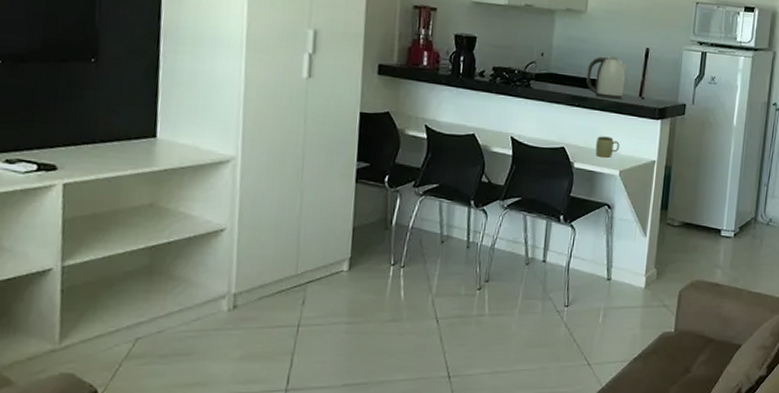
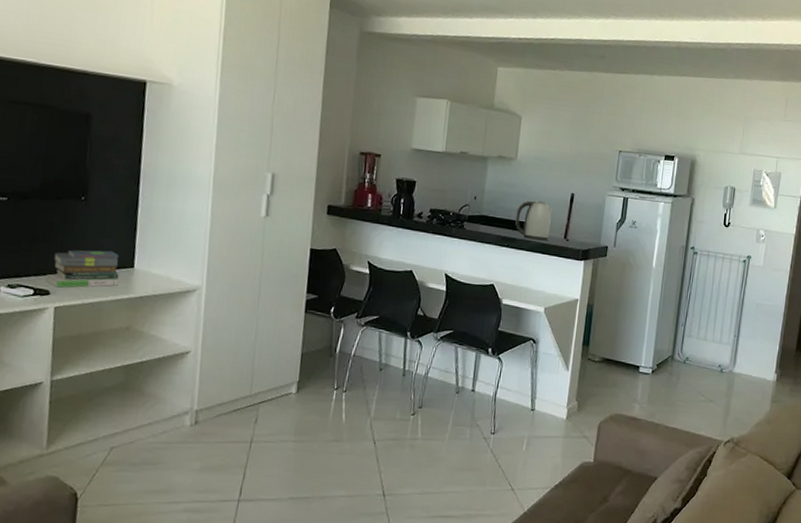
books: none [50,118,139,162] -> present [45,250,119,288]
mug: present [595,136,620,158] -> none [522,275,545,295]

